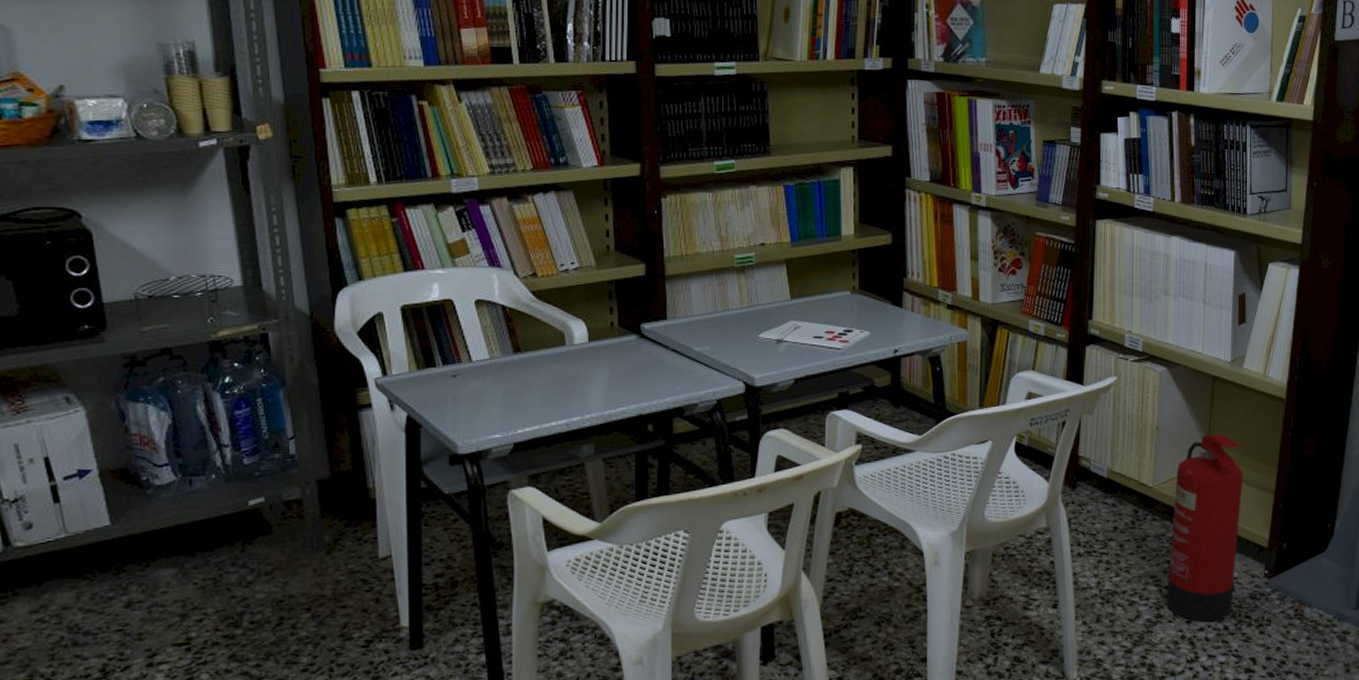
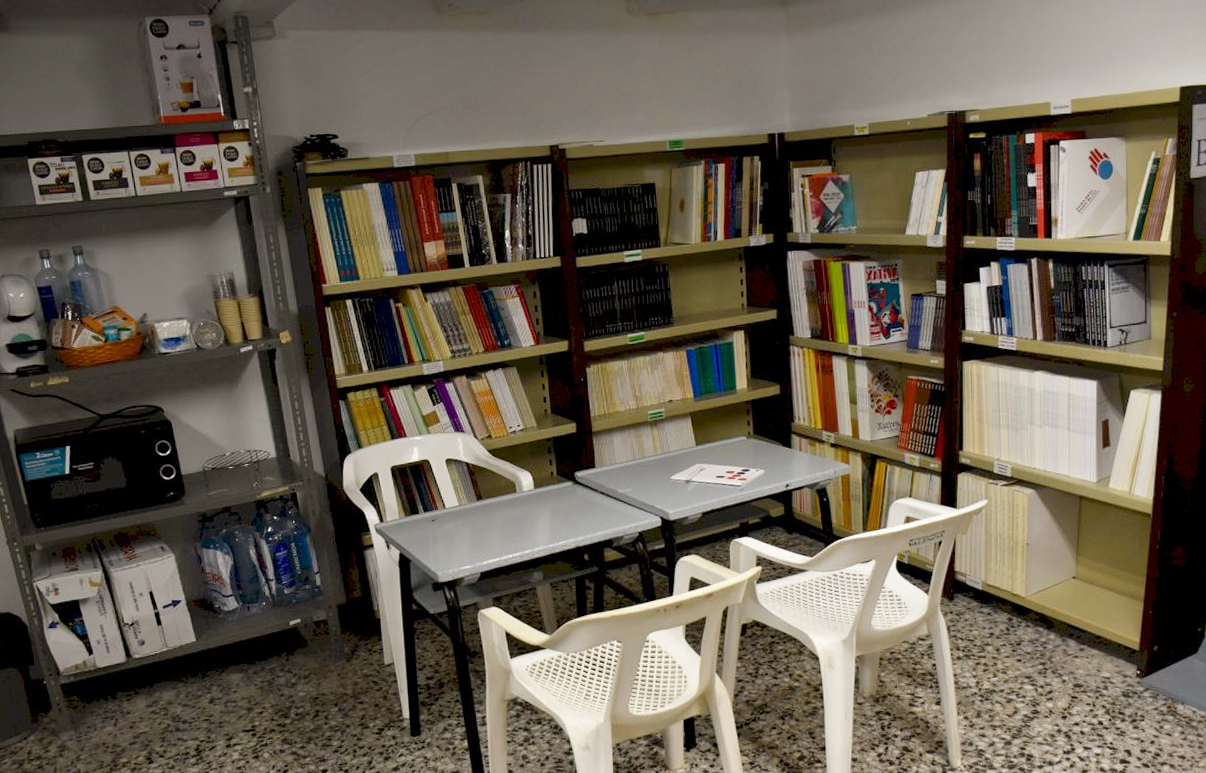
fire extinguisher: present [1166,434,1244,622] -> none [1041,548,1113,717]

